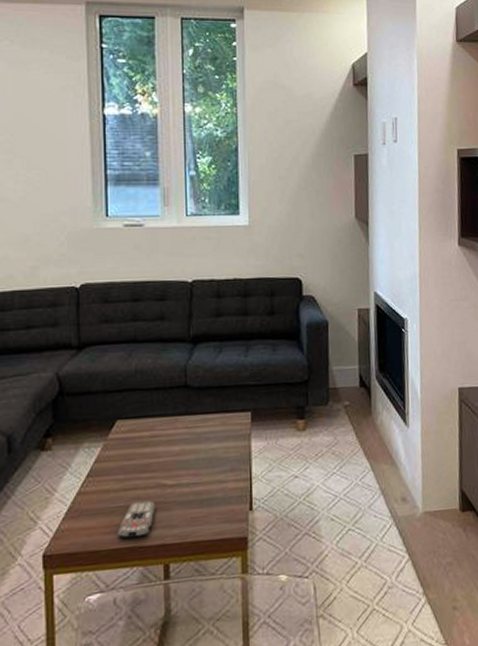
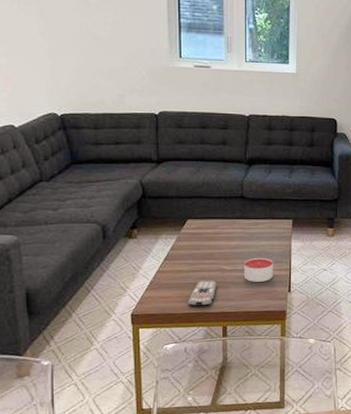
candle: none [189,464,230,500] -> present [243,257,274,282]

